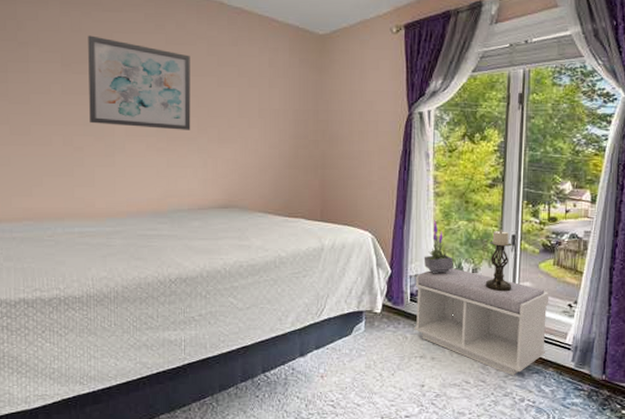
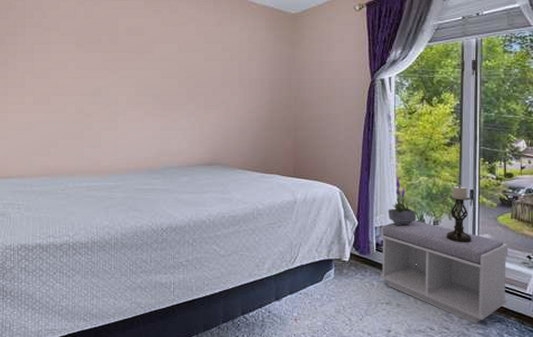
wall art: present [88,35,191,130] -> none [98,21,182,98]

